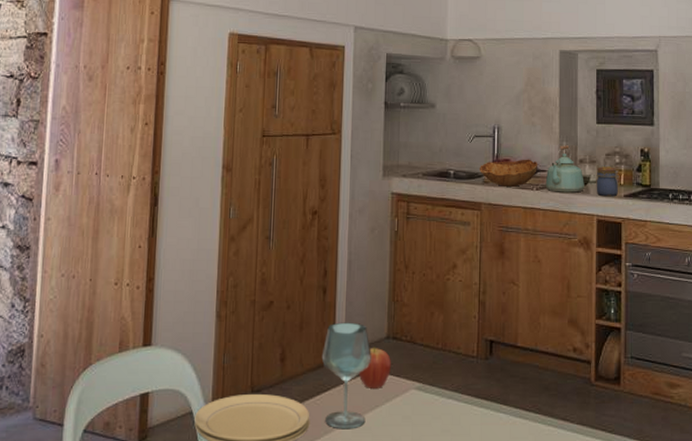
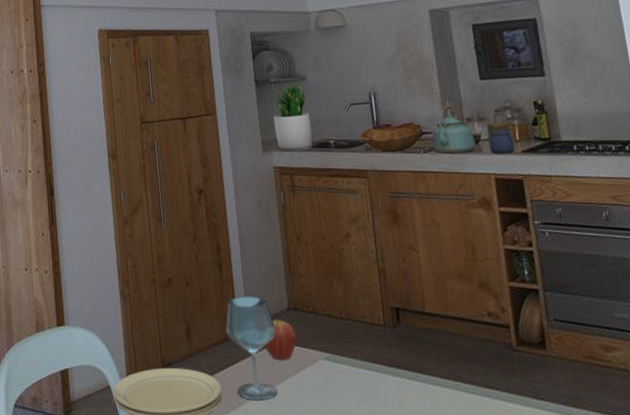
planter: none [398,105,434,180] -> present [272,79,313,153]

